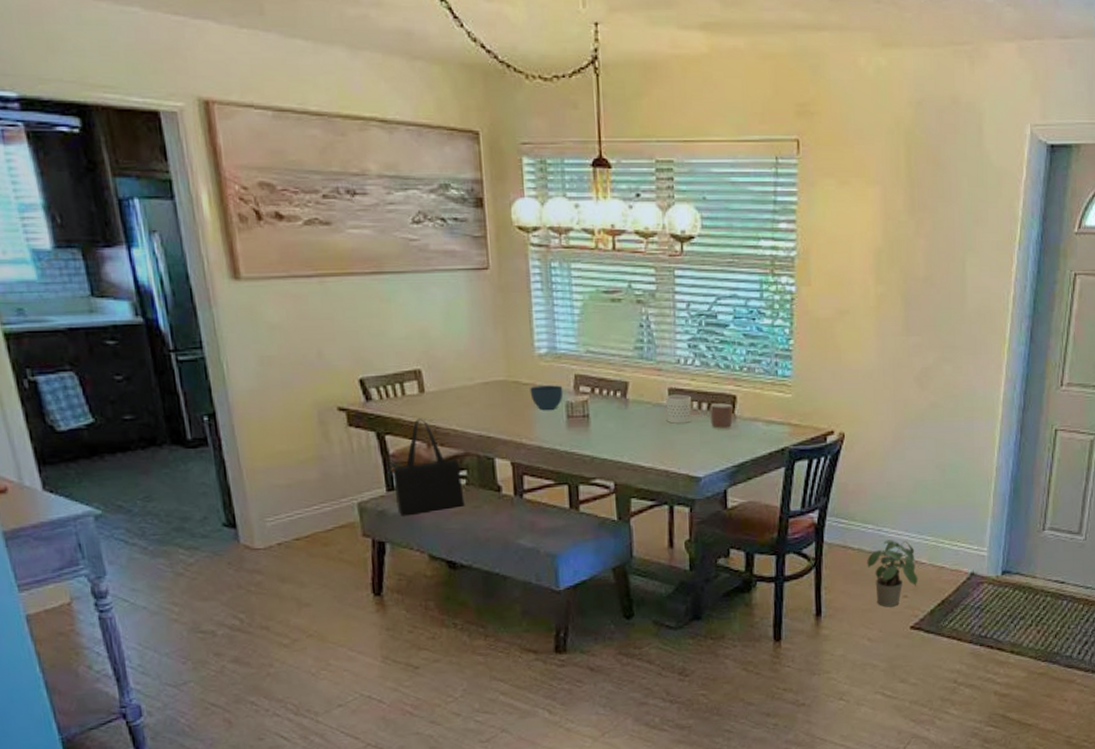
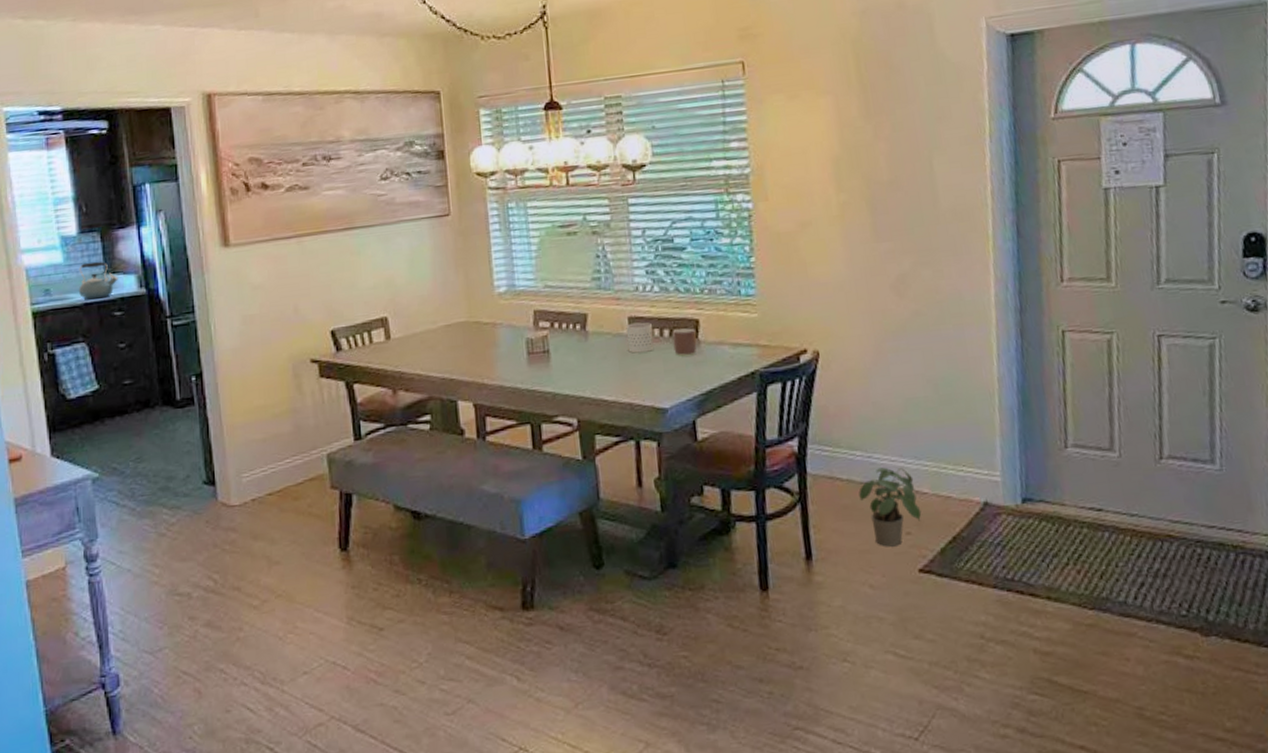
kettle: none [58,282,108,324] -> present [78,261,118,300]
tote bag: present [391,419,465,516] -> none [358,365,429,466]
bowl: present [530,385,564,410] -> none [490,322,523,348]

